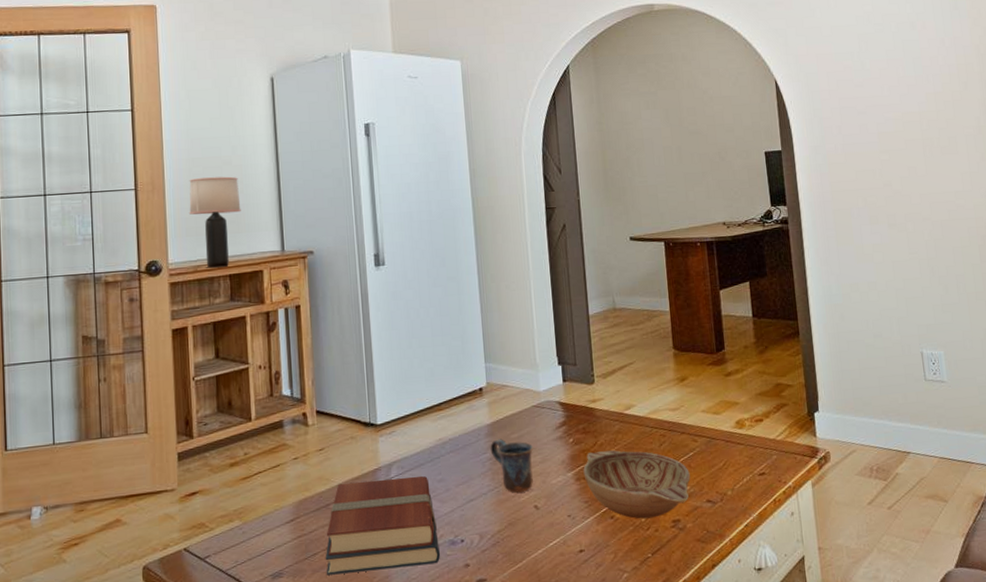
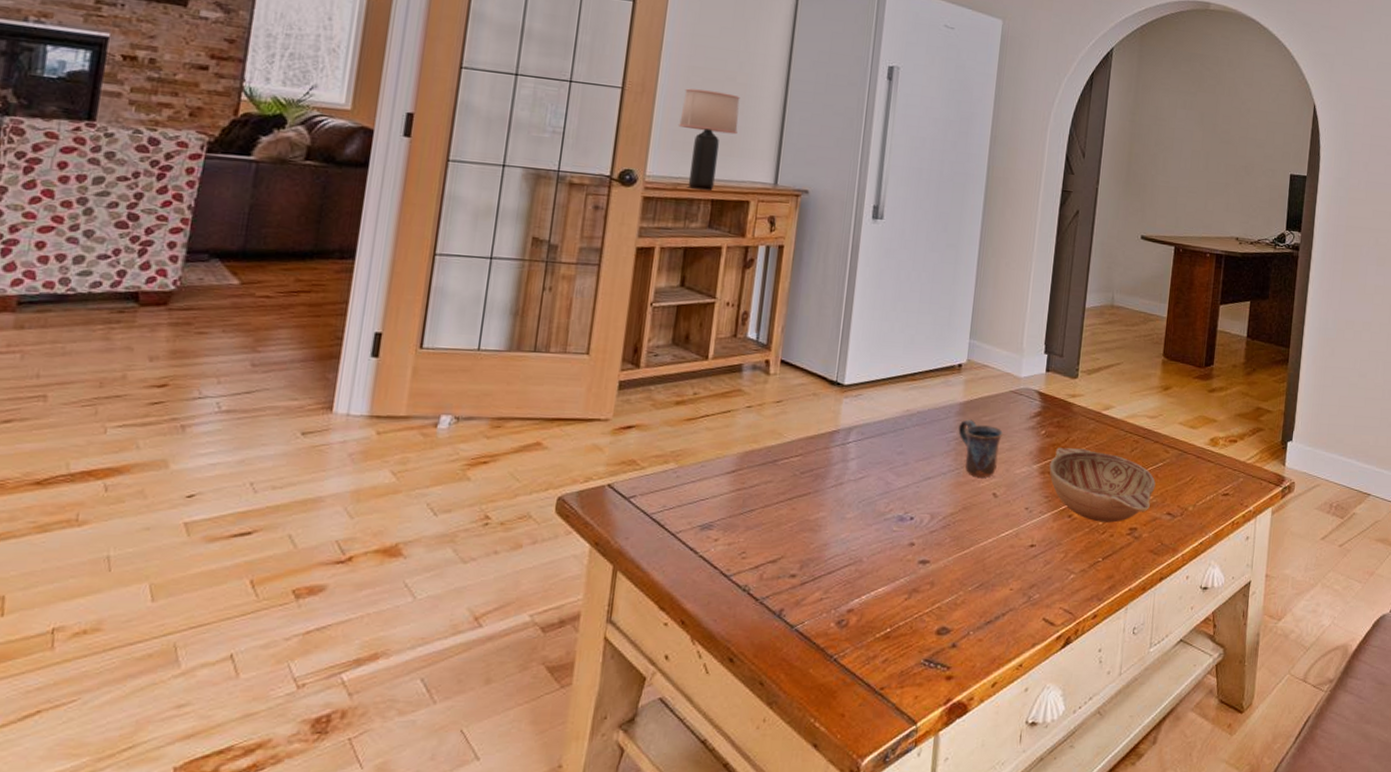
books: present [325,475,440,576] -> none [760,440,888,538]

